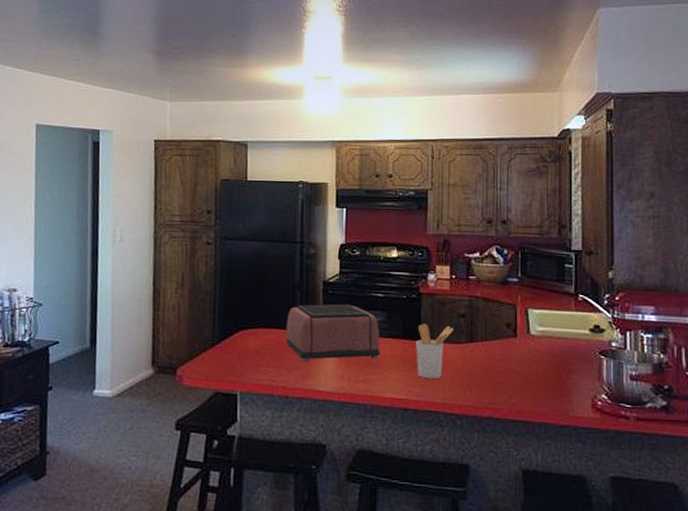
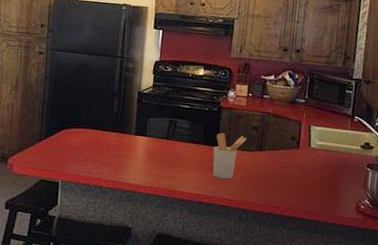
toaster: present [285,304,382,363] -> none [103,110,187,160]

